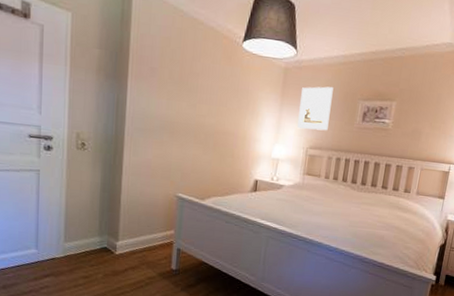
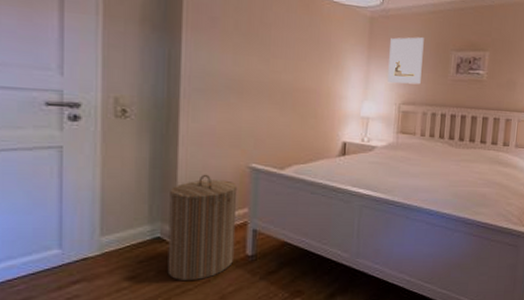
laundry hamper: none [111,199,167,285] -> present [167,174,238,282]

